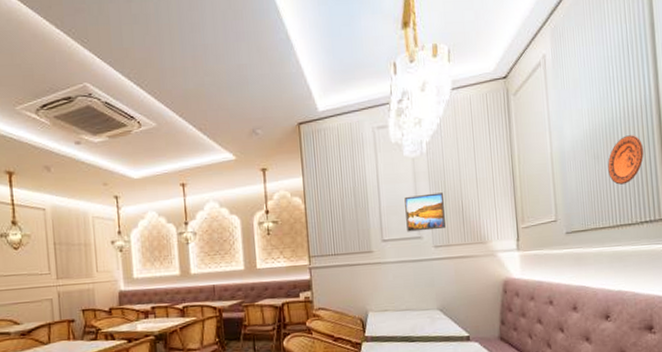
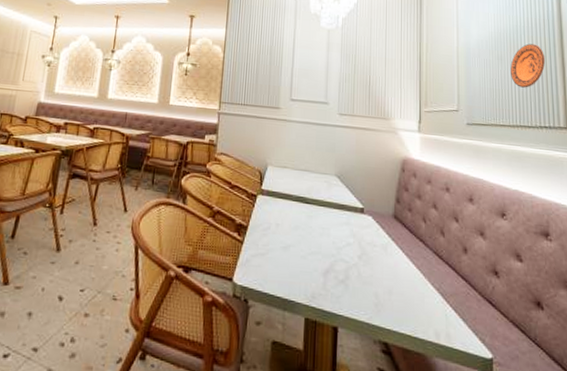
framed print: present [404,192,446,232] -> none [315,63,353,99]

